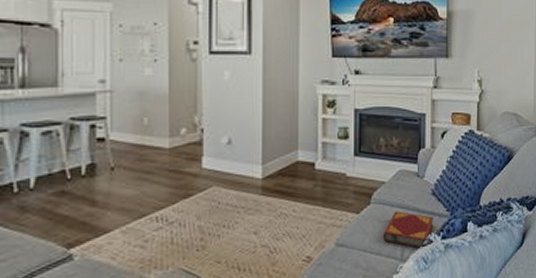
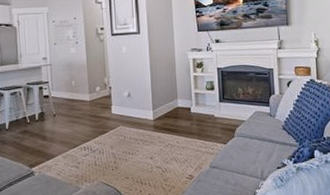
hardback book: present [382,211,434,250] -> none [245,142,286,171]

